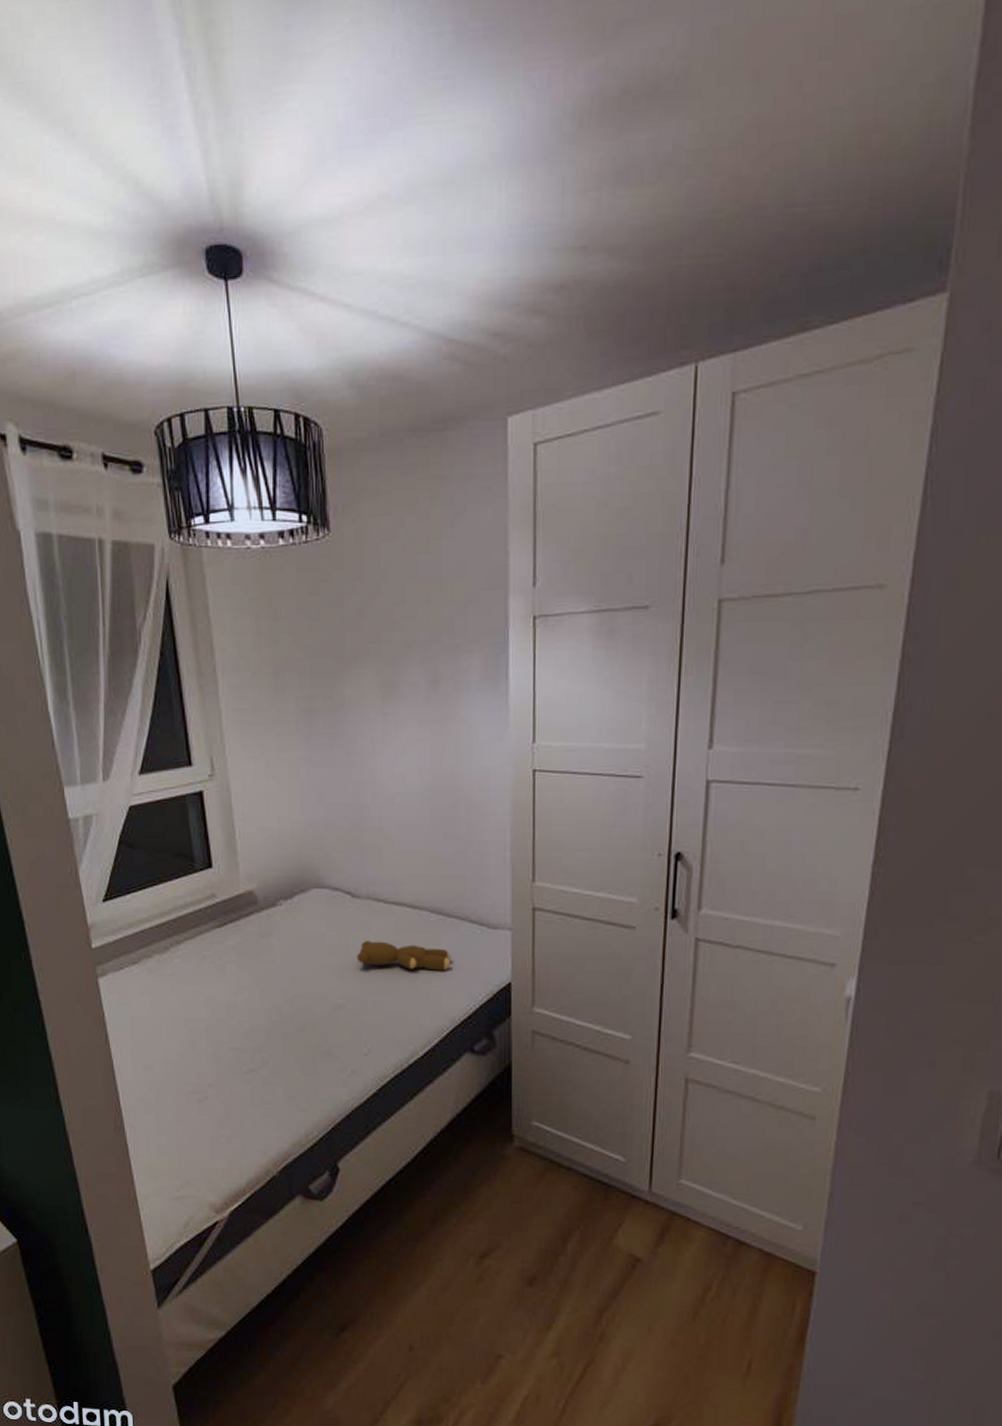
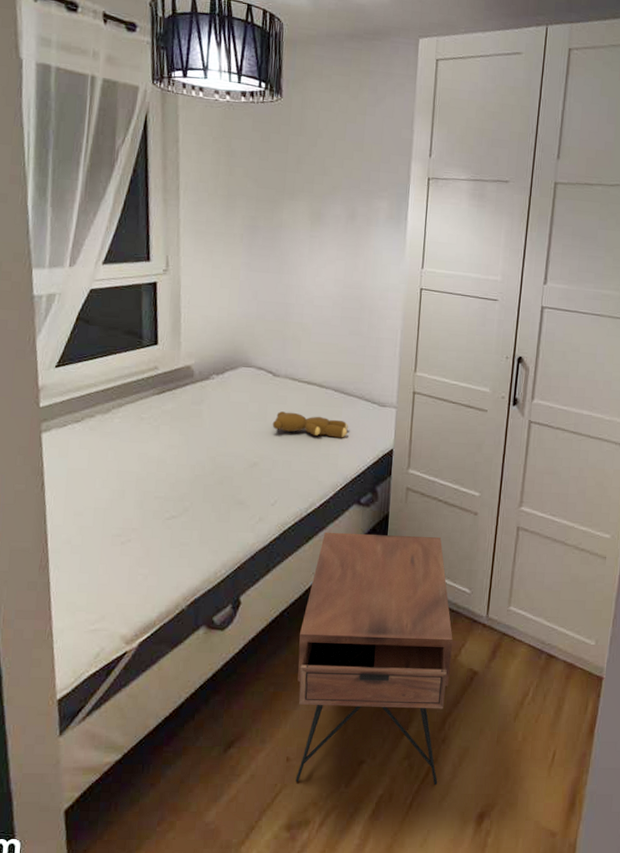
nightstand: none [412,1086,605,1389] -> present [295,532,453,785]

